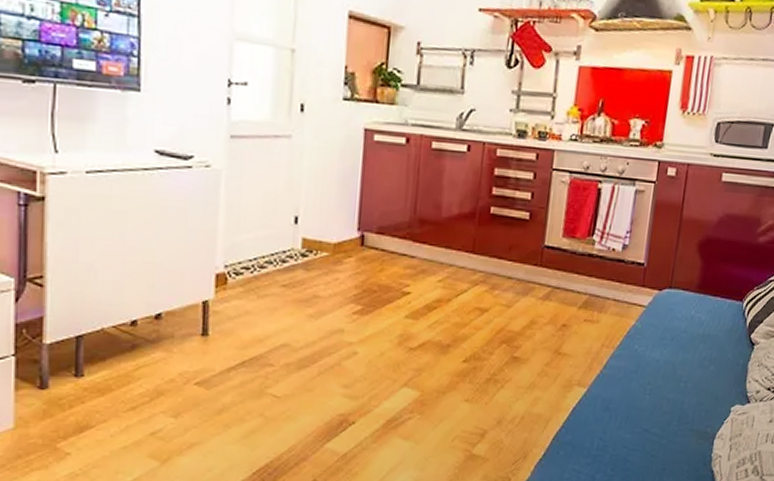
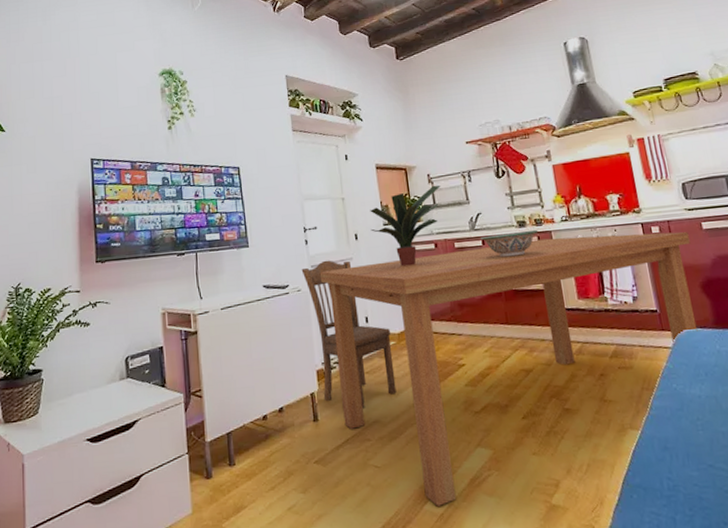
dining chair: none [215,131,324,328] -> present [301,260,397,408]
dining table: none [240,145,705,446] -> present [319,231,698,507]
potted plant: none [324,58,431,161] -> present [370,185,441,267]
decorative bowl: none [465,140,540,174] -> present [480,229,539,258]

